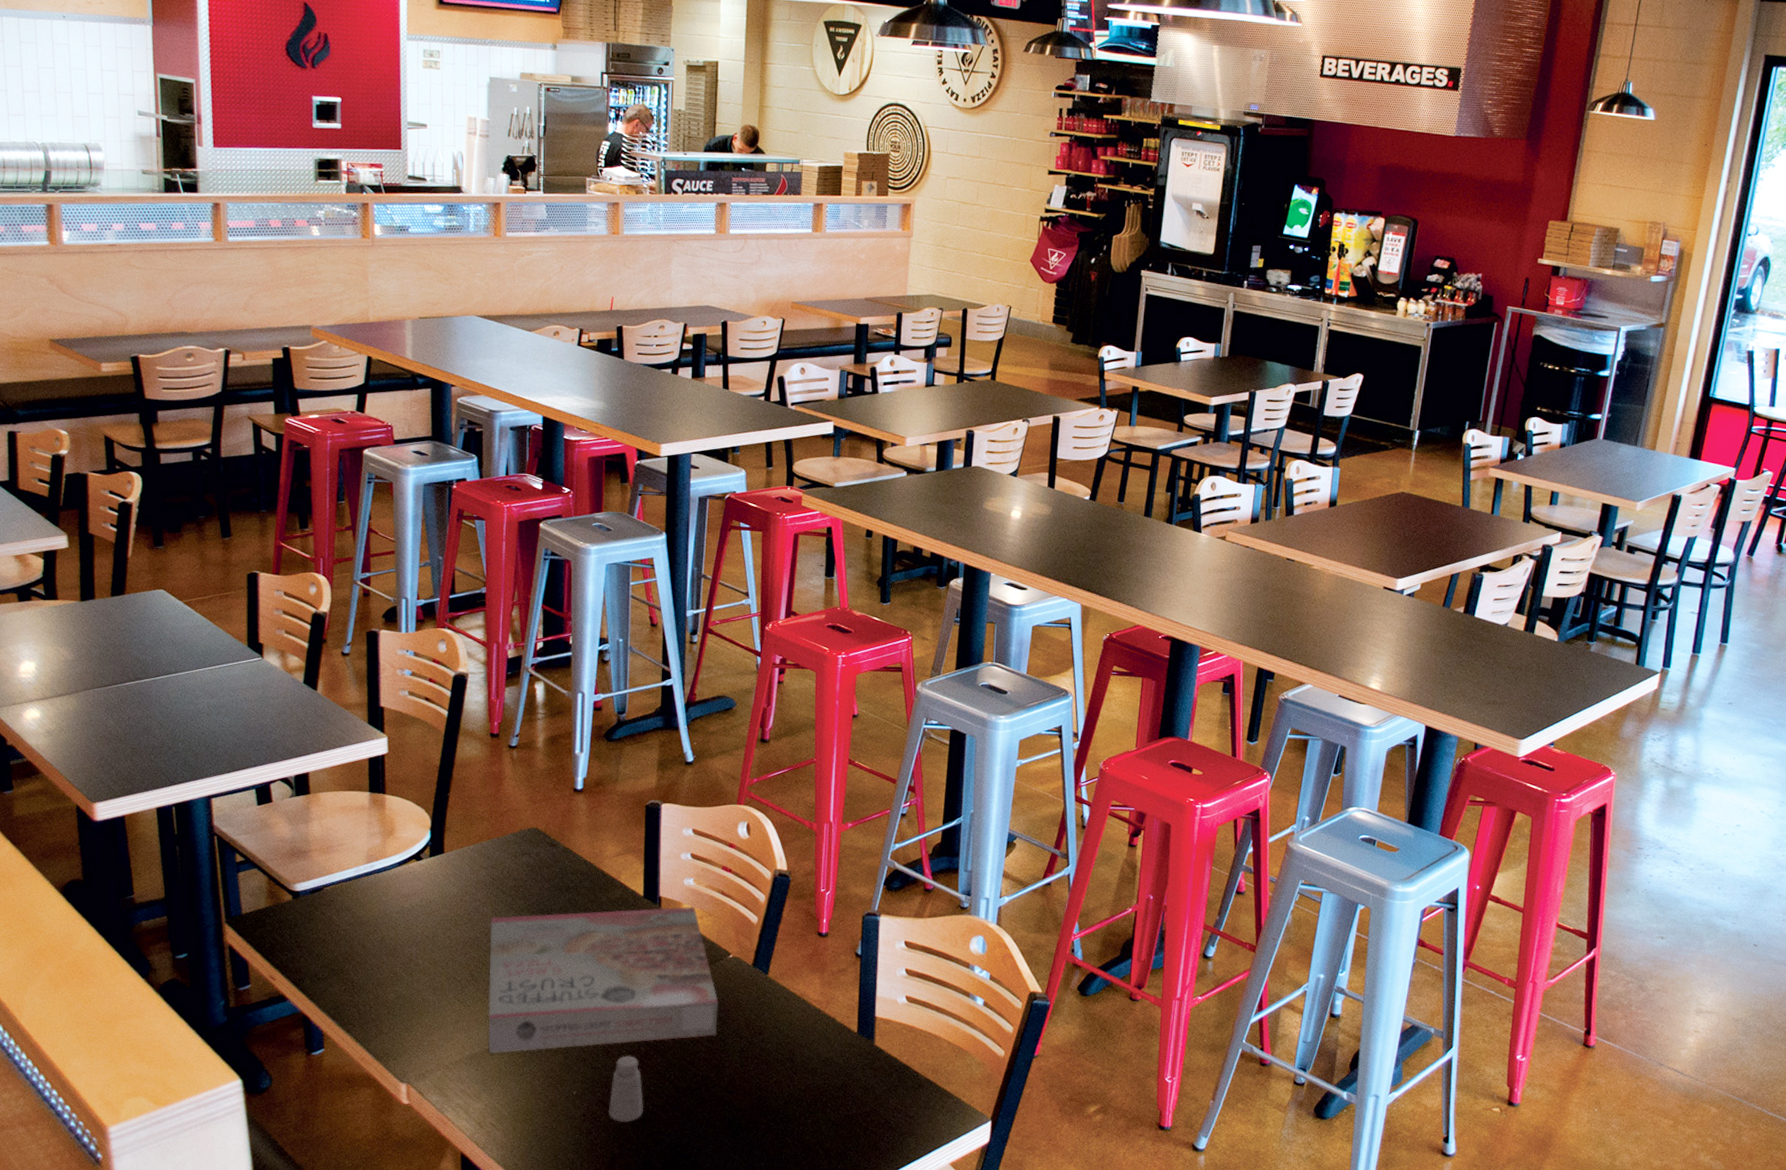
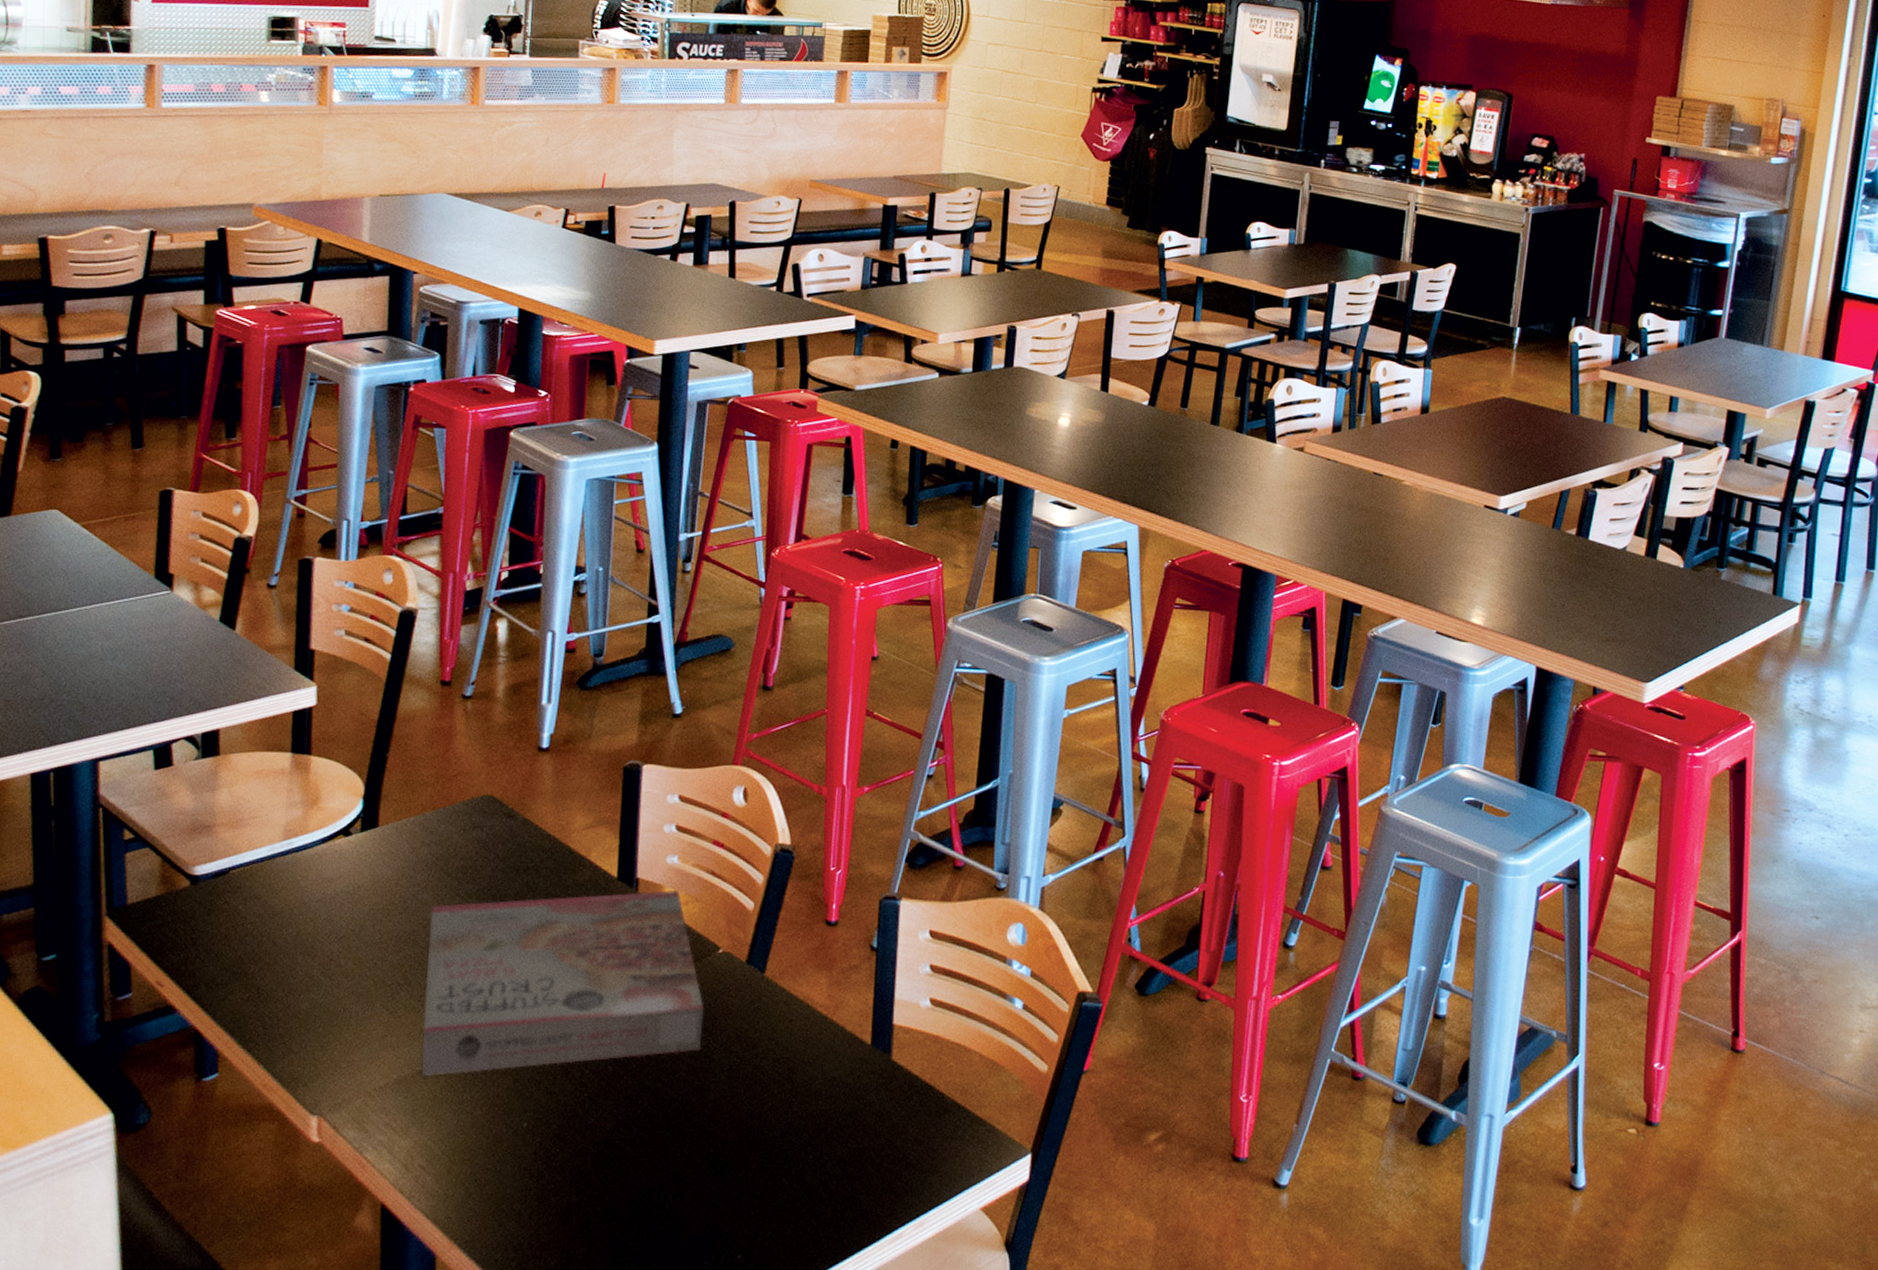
saltshaker: present [608,1055,644,1122] -> none [565,1077,609,1162]

